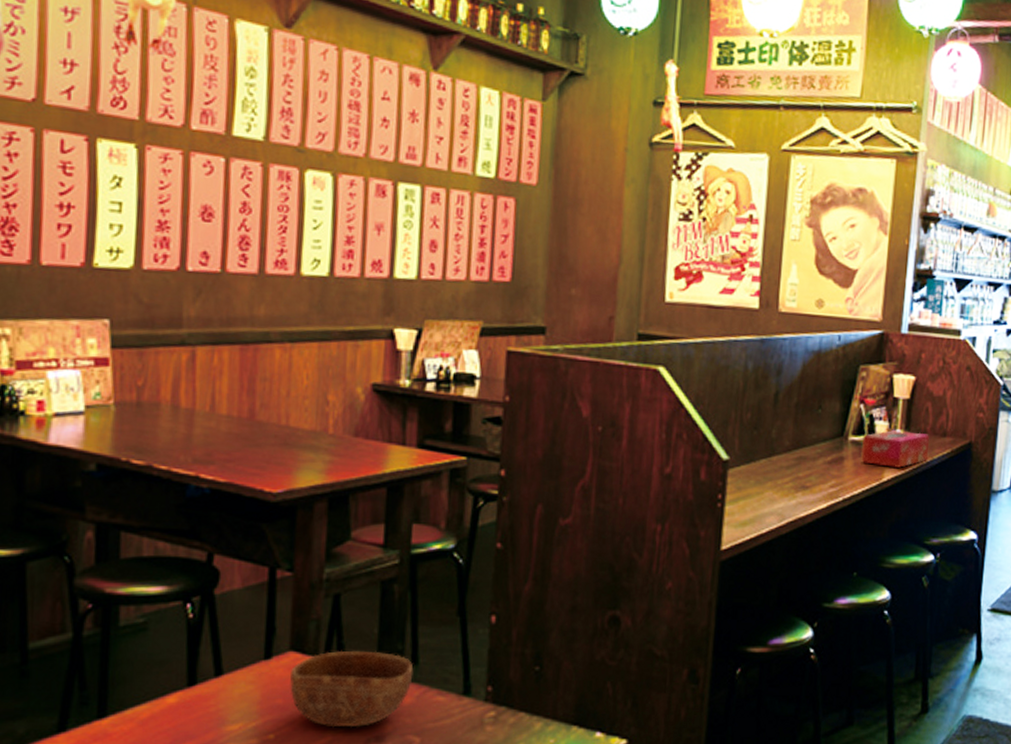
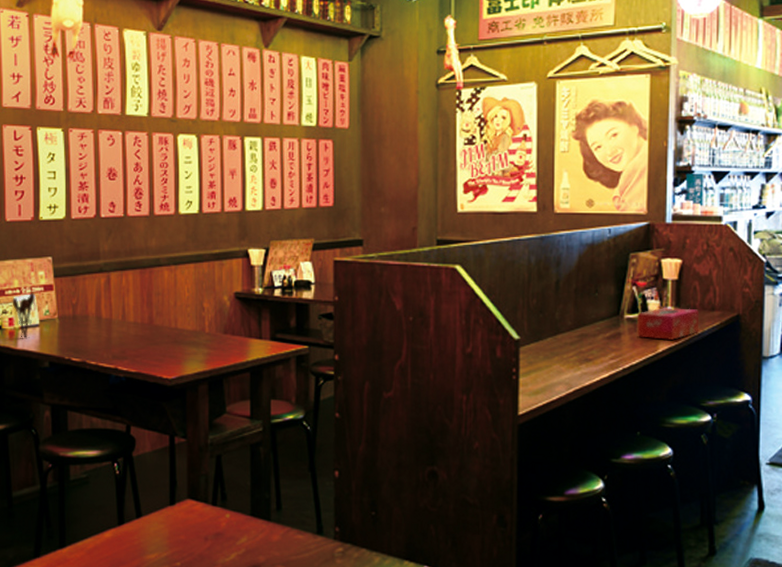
utensil holder: none [43,366,81,430] -> present [12,292,36,338]
bowl: present [290,650,414,728] -> none [189,498,278,559]

